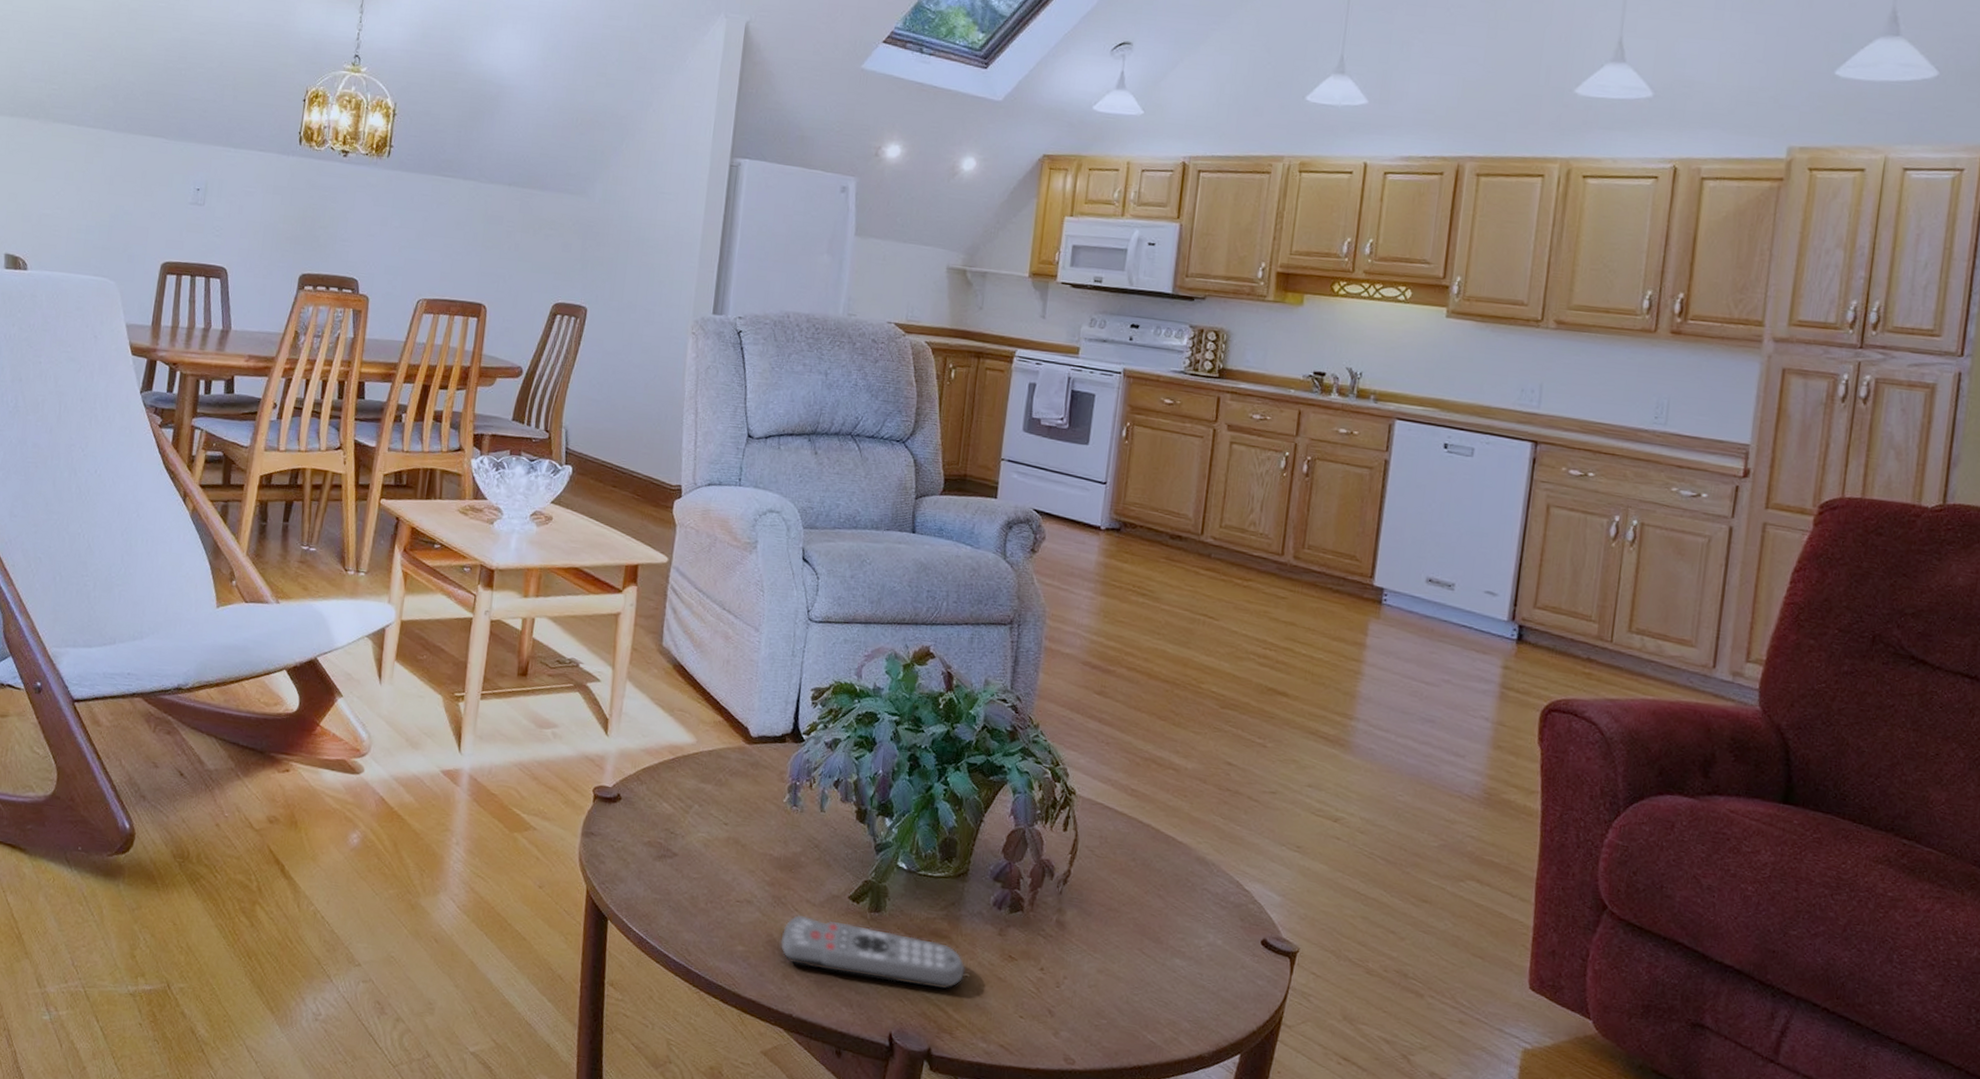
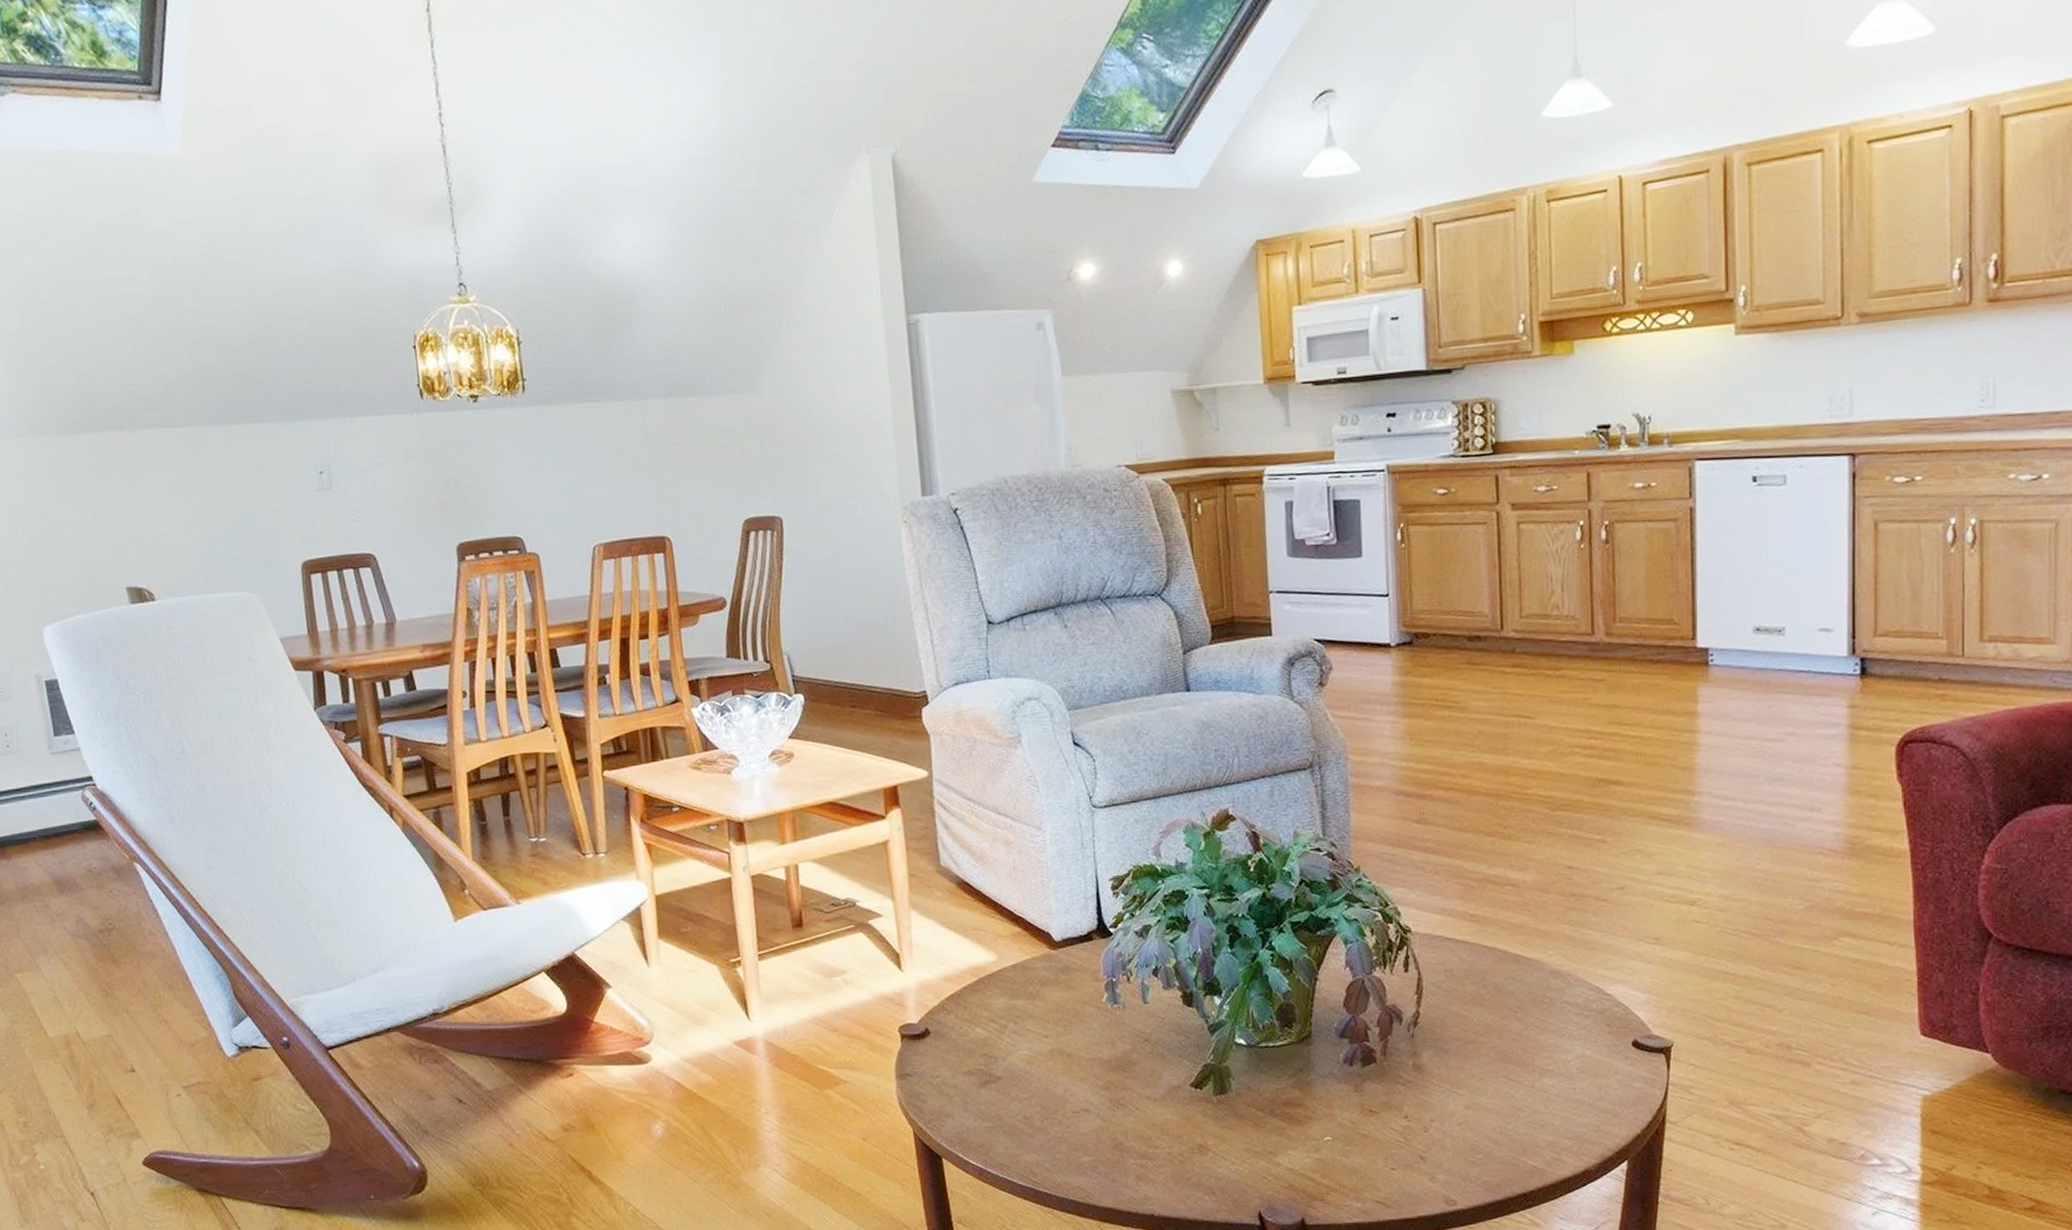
remote control: present [780,914,965,989] -> none [1126,1111,1326,1164]

